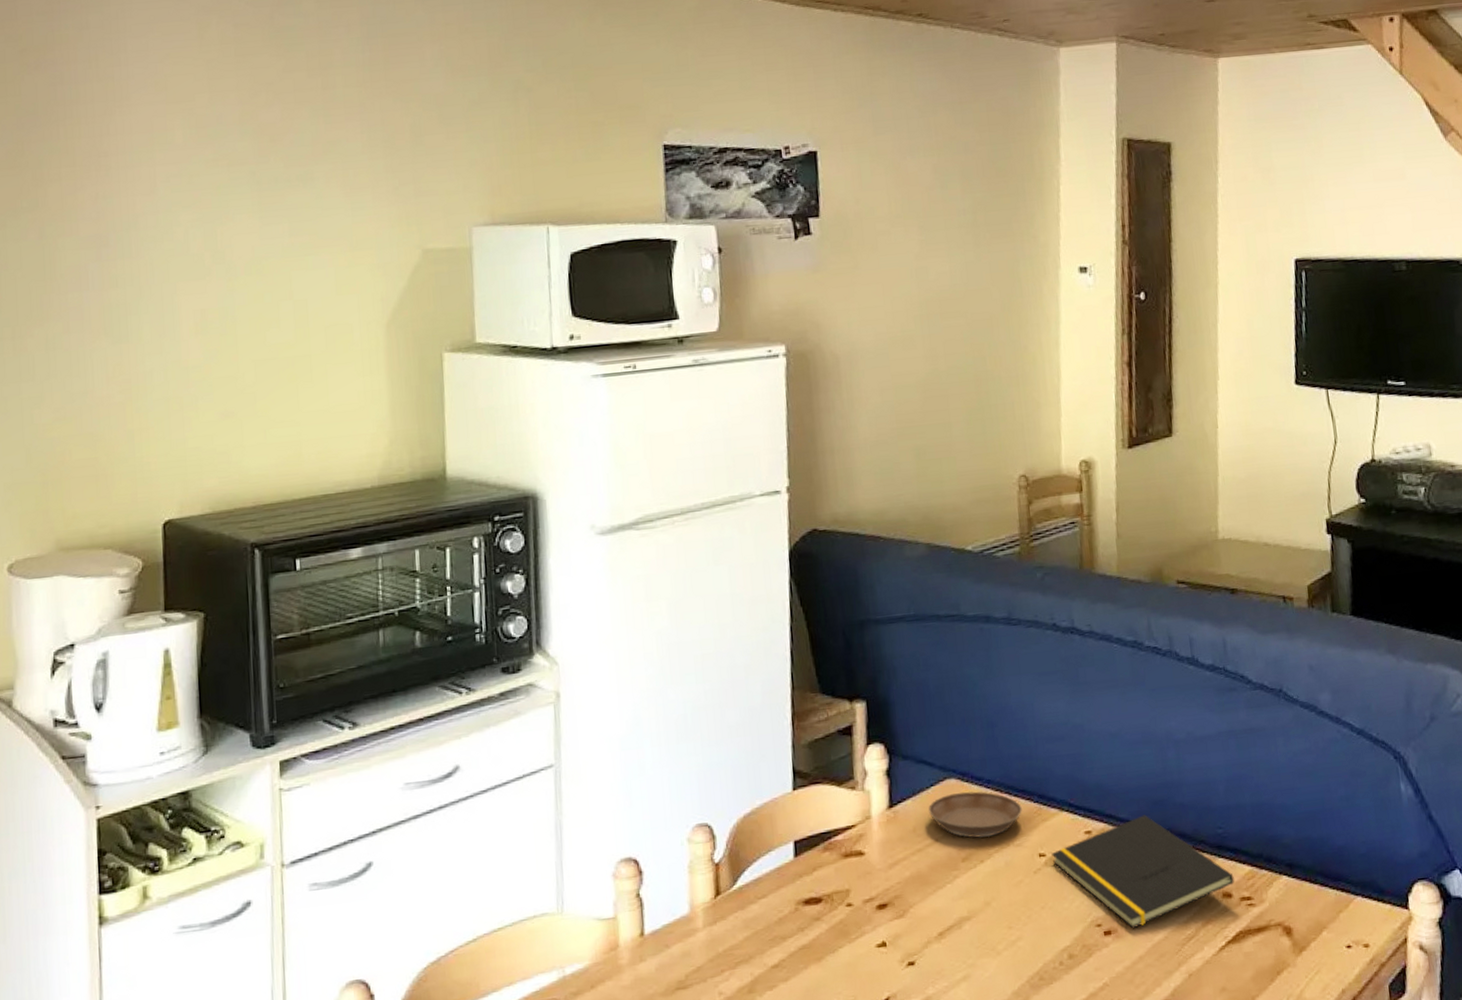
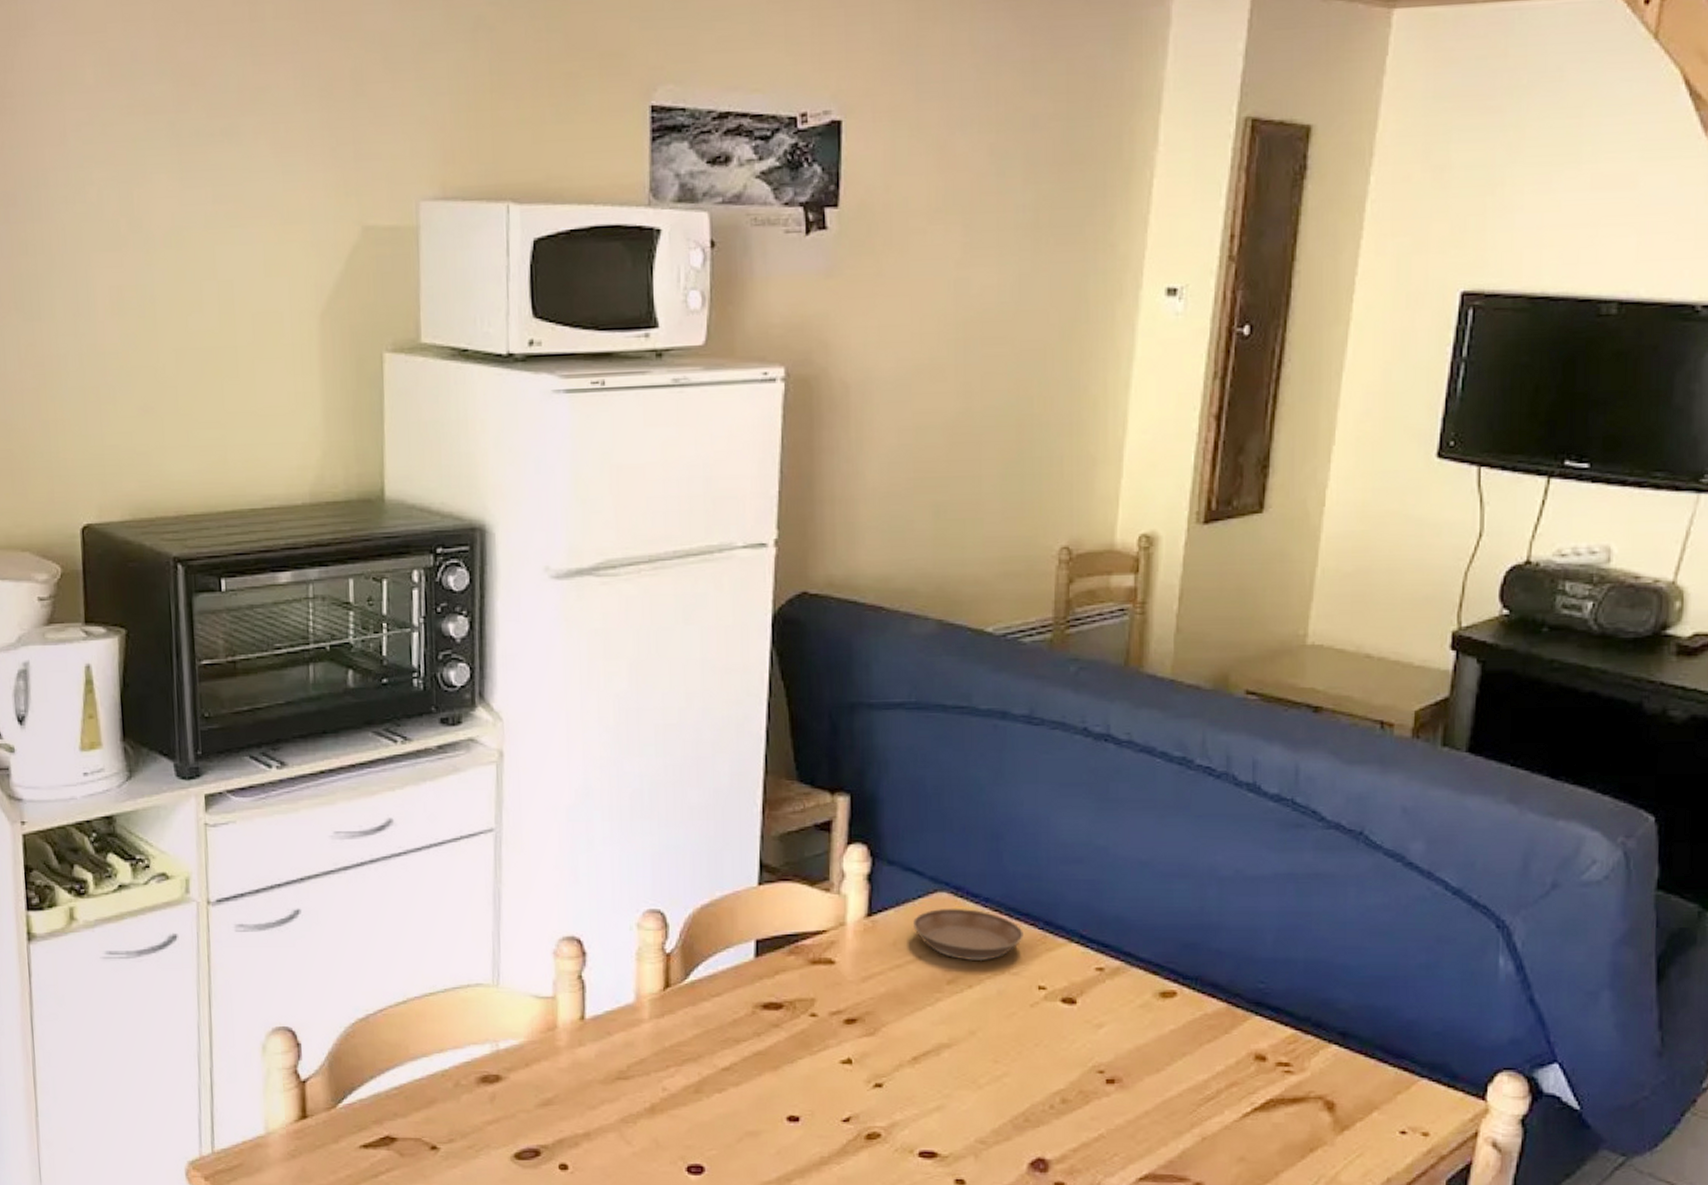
notepad: present [1051,815,1235,929] -> none [1053,957,1272,1081]

